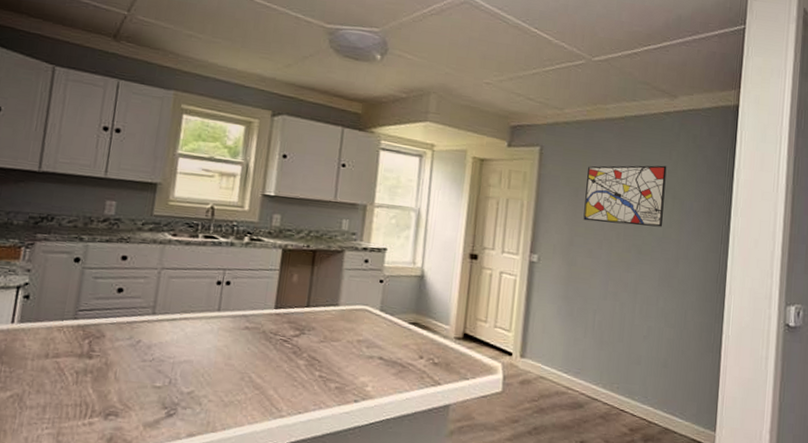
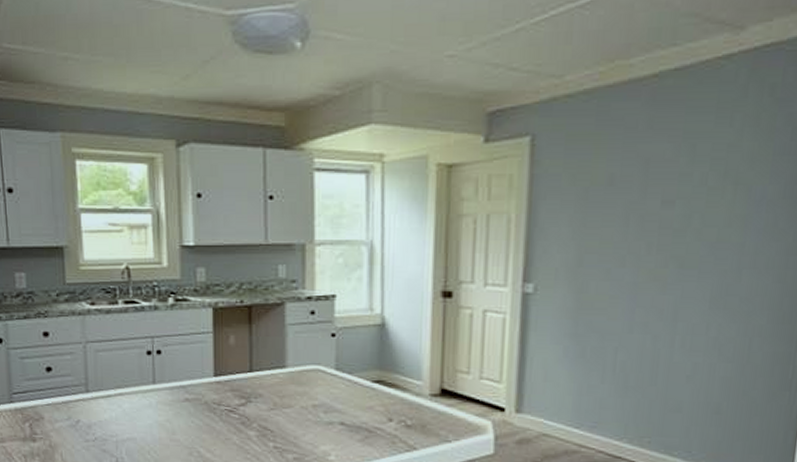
wall art: present [583,165,667,227] -> none [597,137,726,231]

